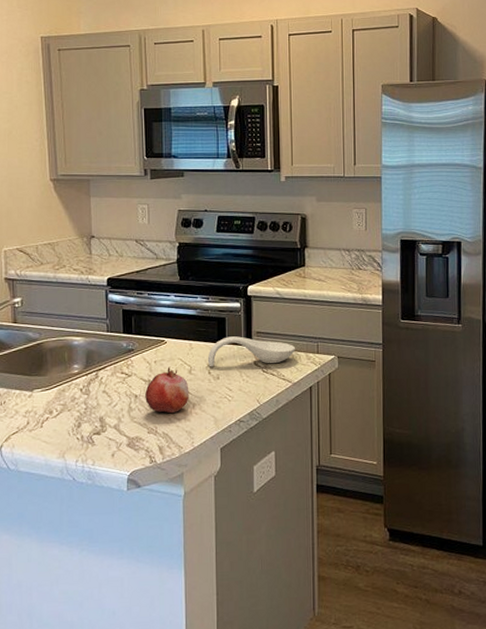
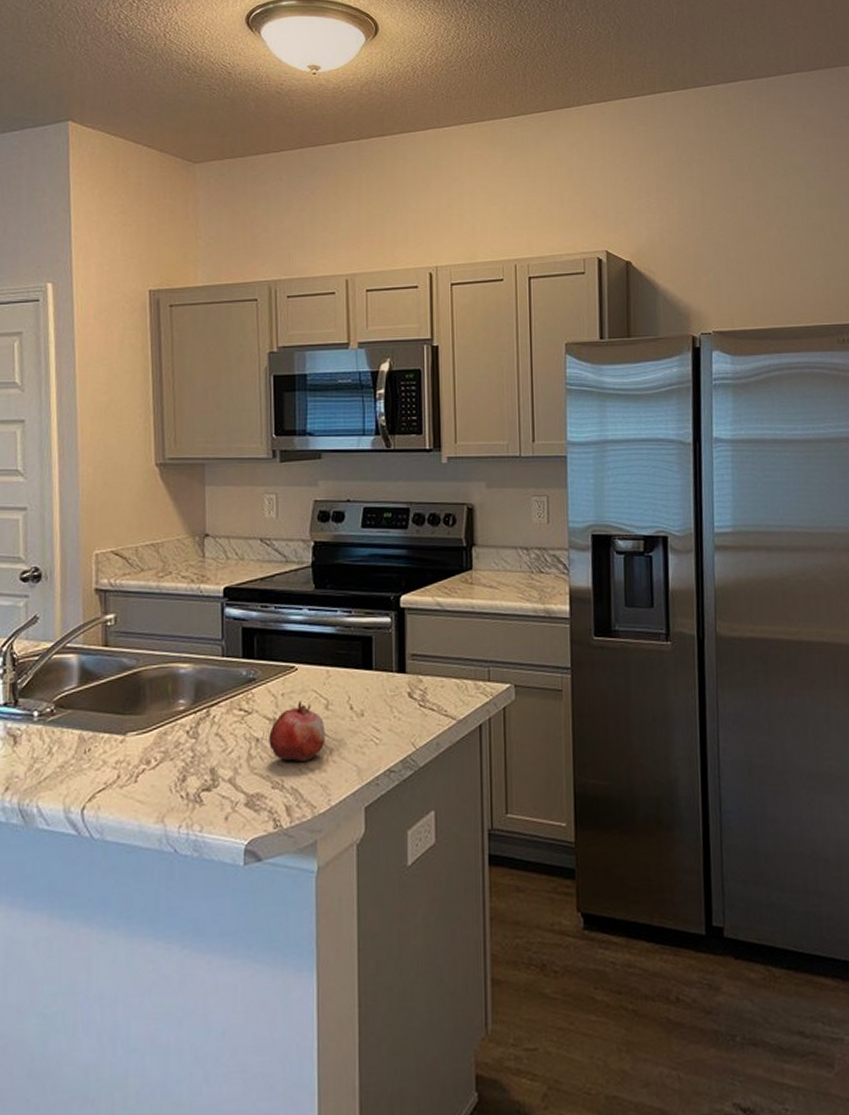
spoon rest: present [207,336,296,367] -> none [349,660,462,701]

